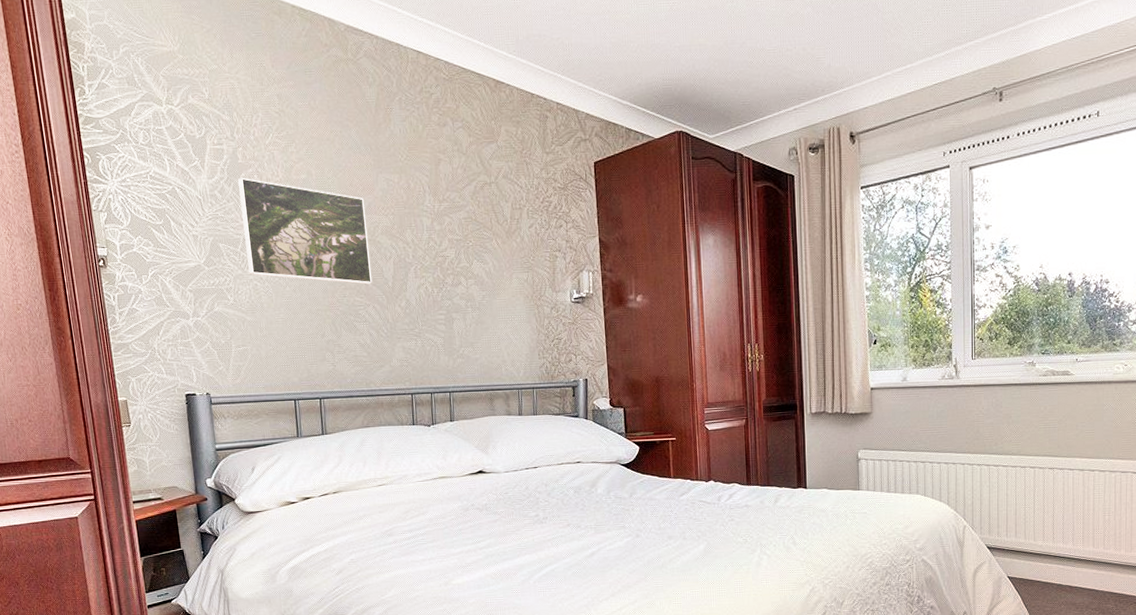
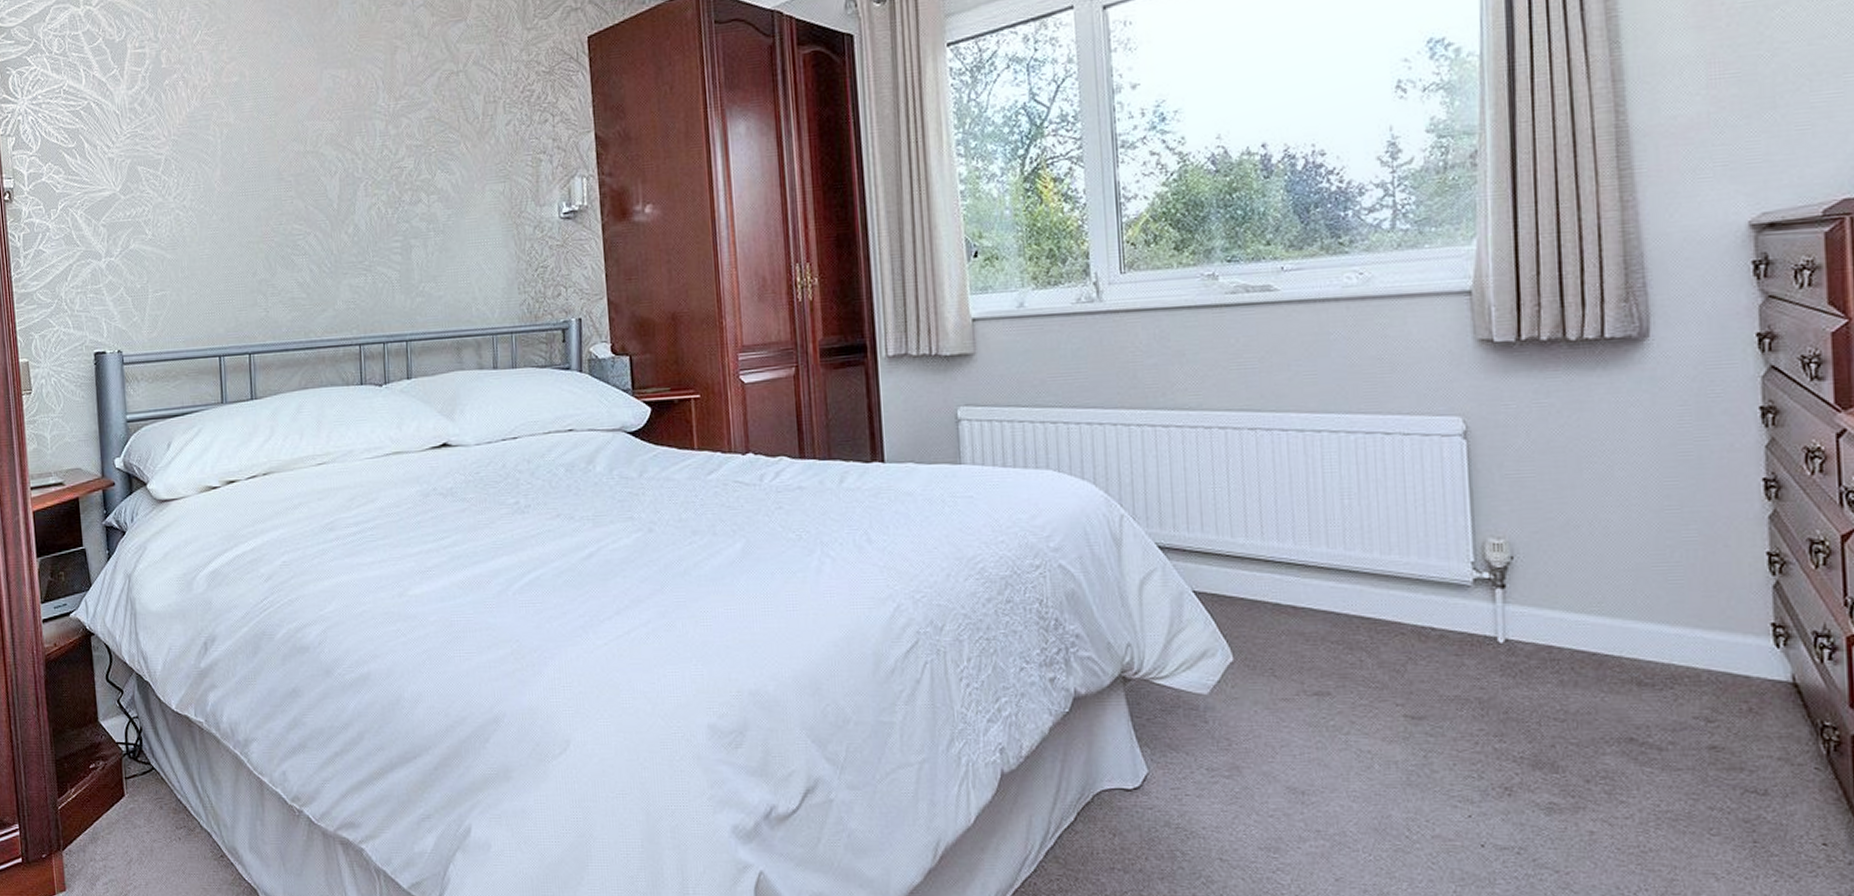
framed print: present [238,177,373,285] -> none [161,85,314,208]

